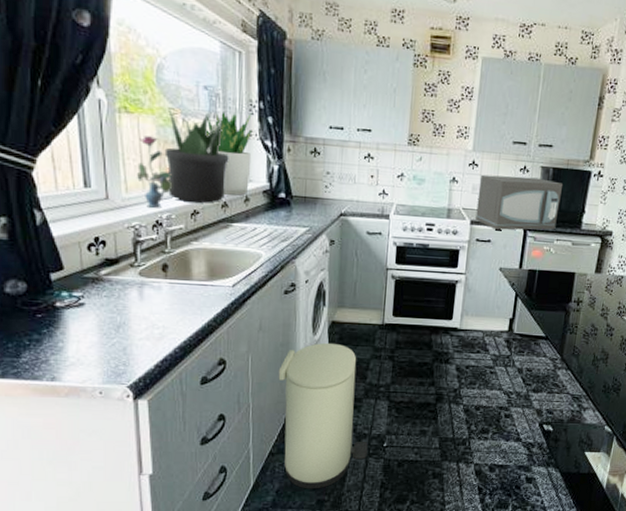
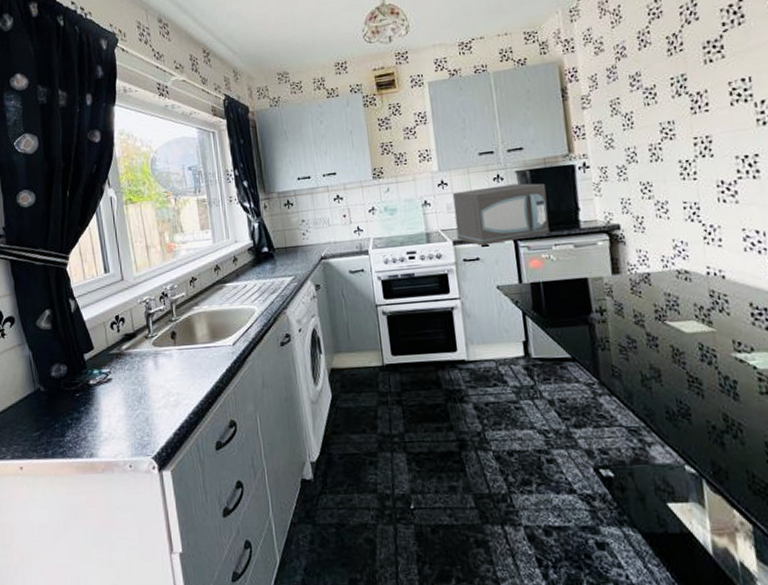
vase: present [137,135,173,208] -> none [143,218,173,282]
planter: present [164,106,229,203] -> none [162,188,216,271]
planter: present [205,109,253,196] -> none [193,180,235,258]
pedal bin: present [278,342,368,489] -> none [287,392,395,566]

